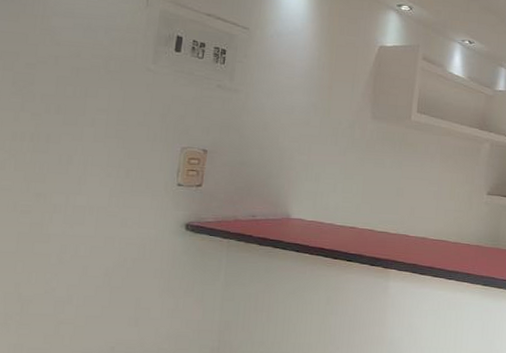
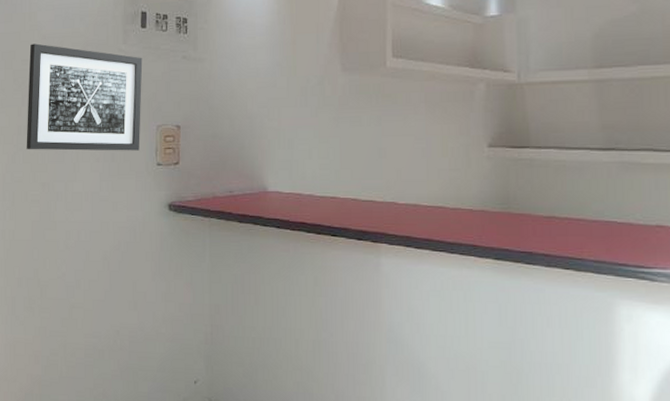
wall art: none [21,48,173,170] -> present [26,43,143,151]

